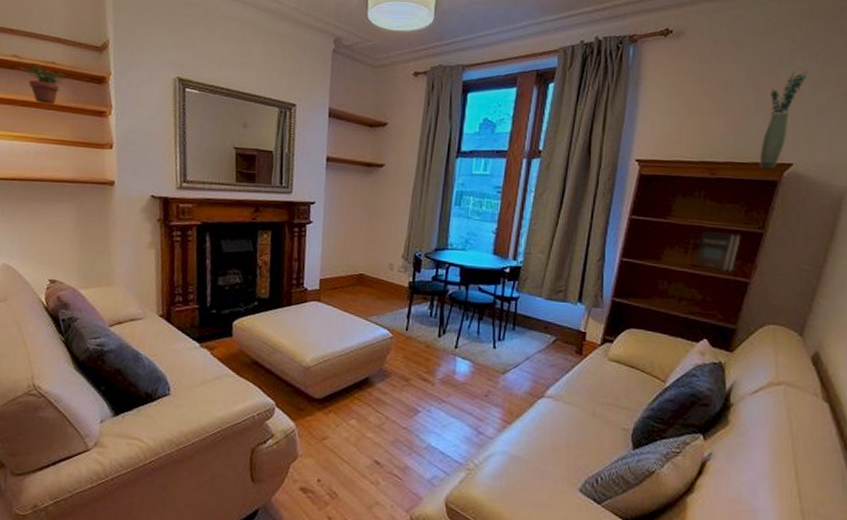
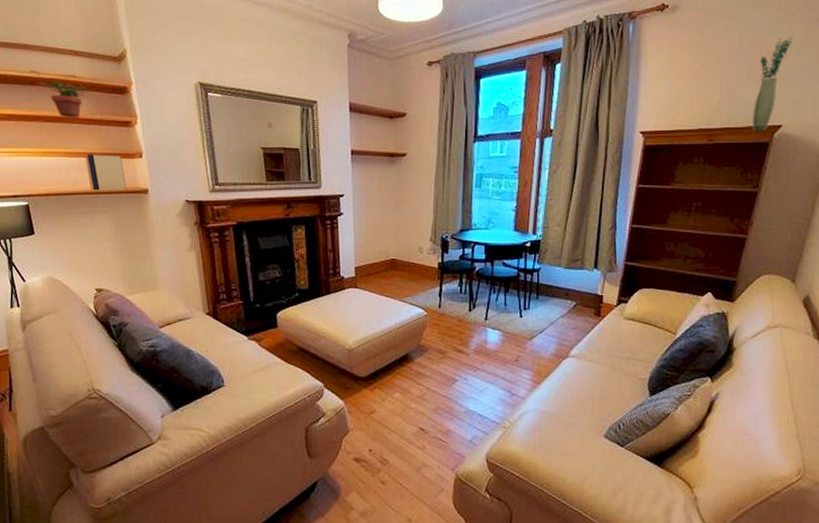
books: none [55,141,93,181] -> present [85,154,127,191]
books: present [695,230,741,272] -> none [697,193,738,229]

